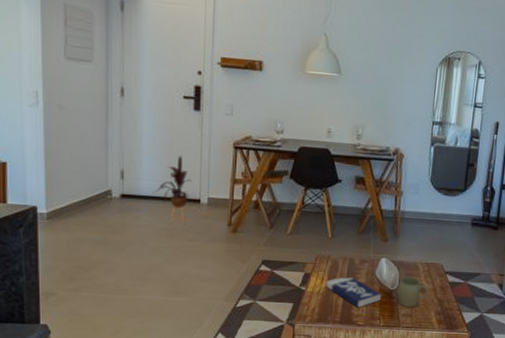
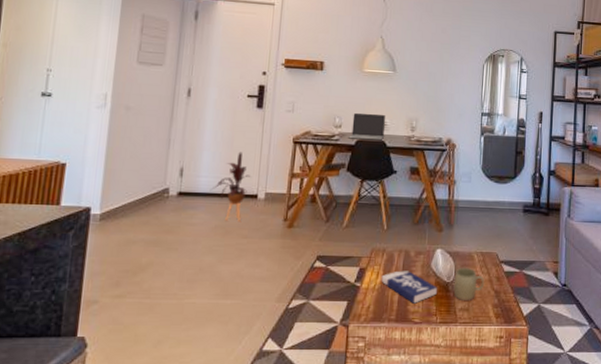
laptop: none [291,119,329,148] -> present [348,113,385,141]

